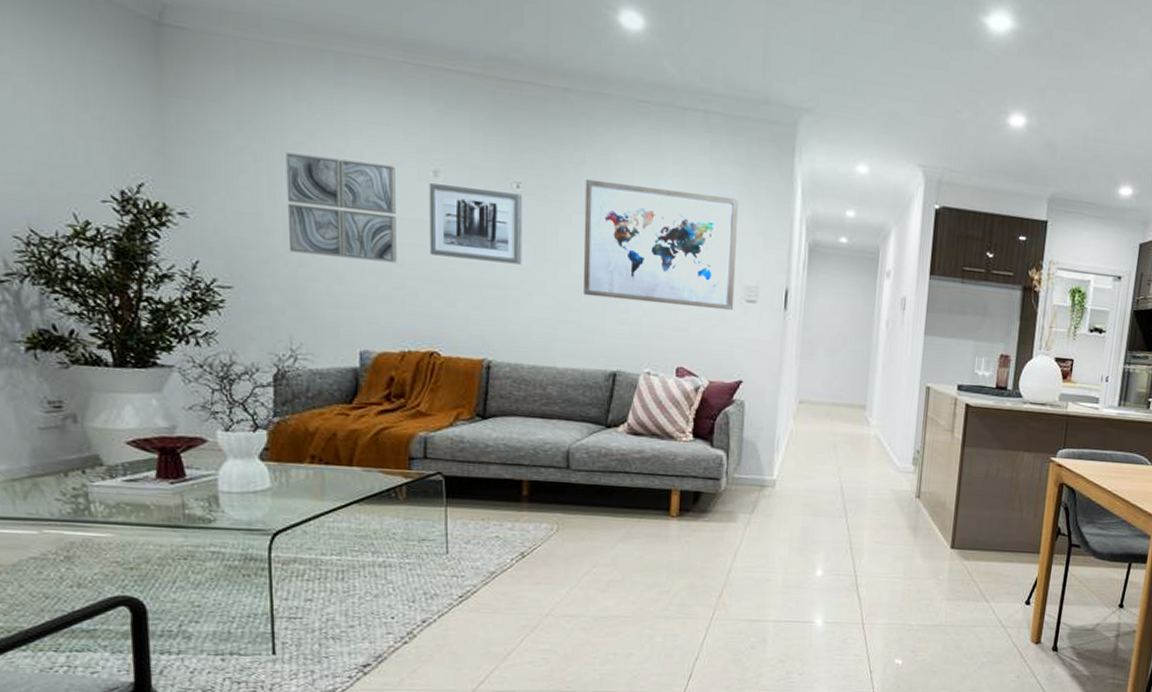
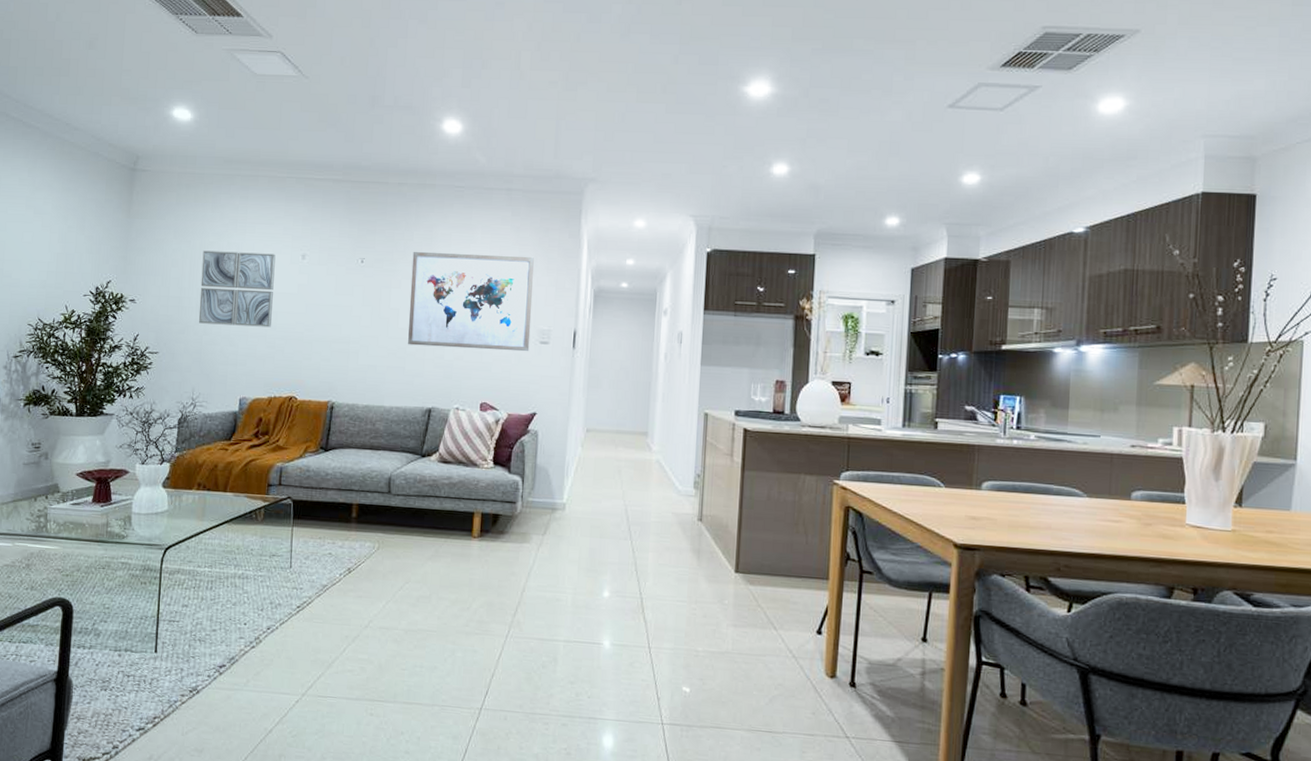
wall art: present [429,183,523,265] -> none [295,264,365,323]

